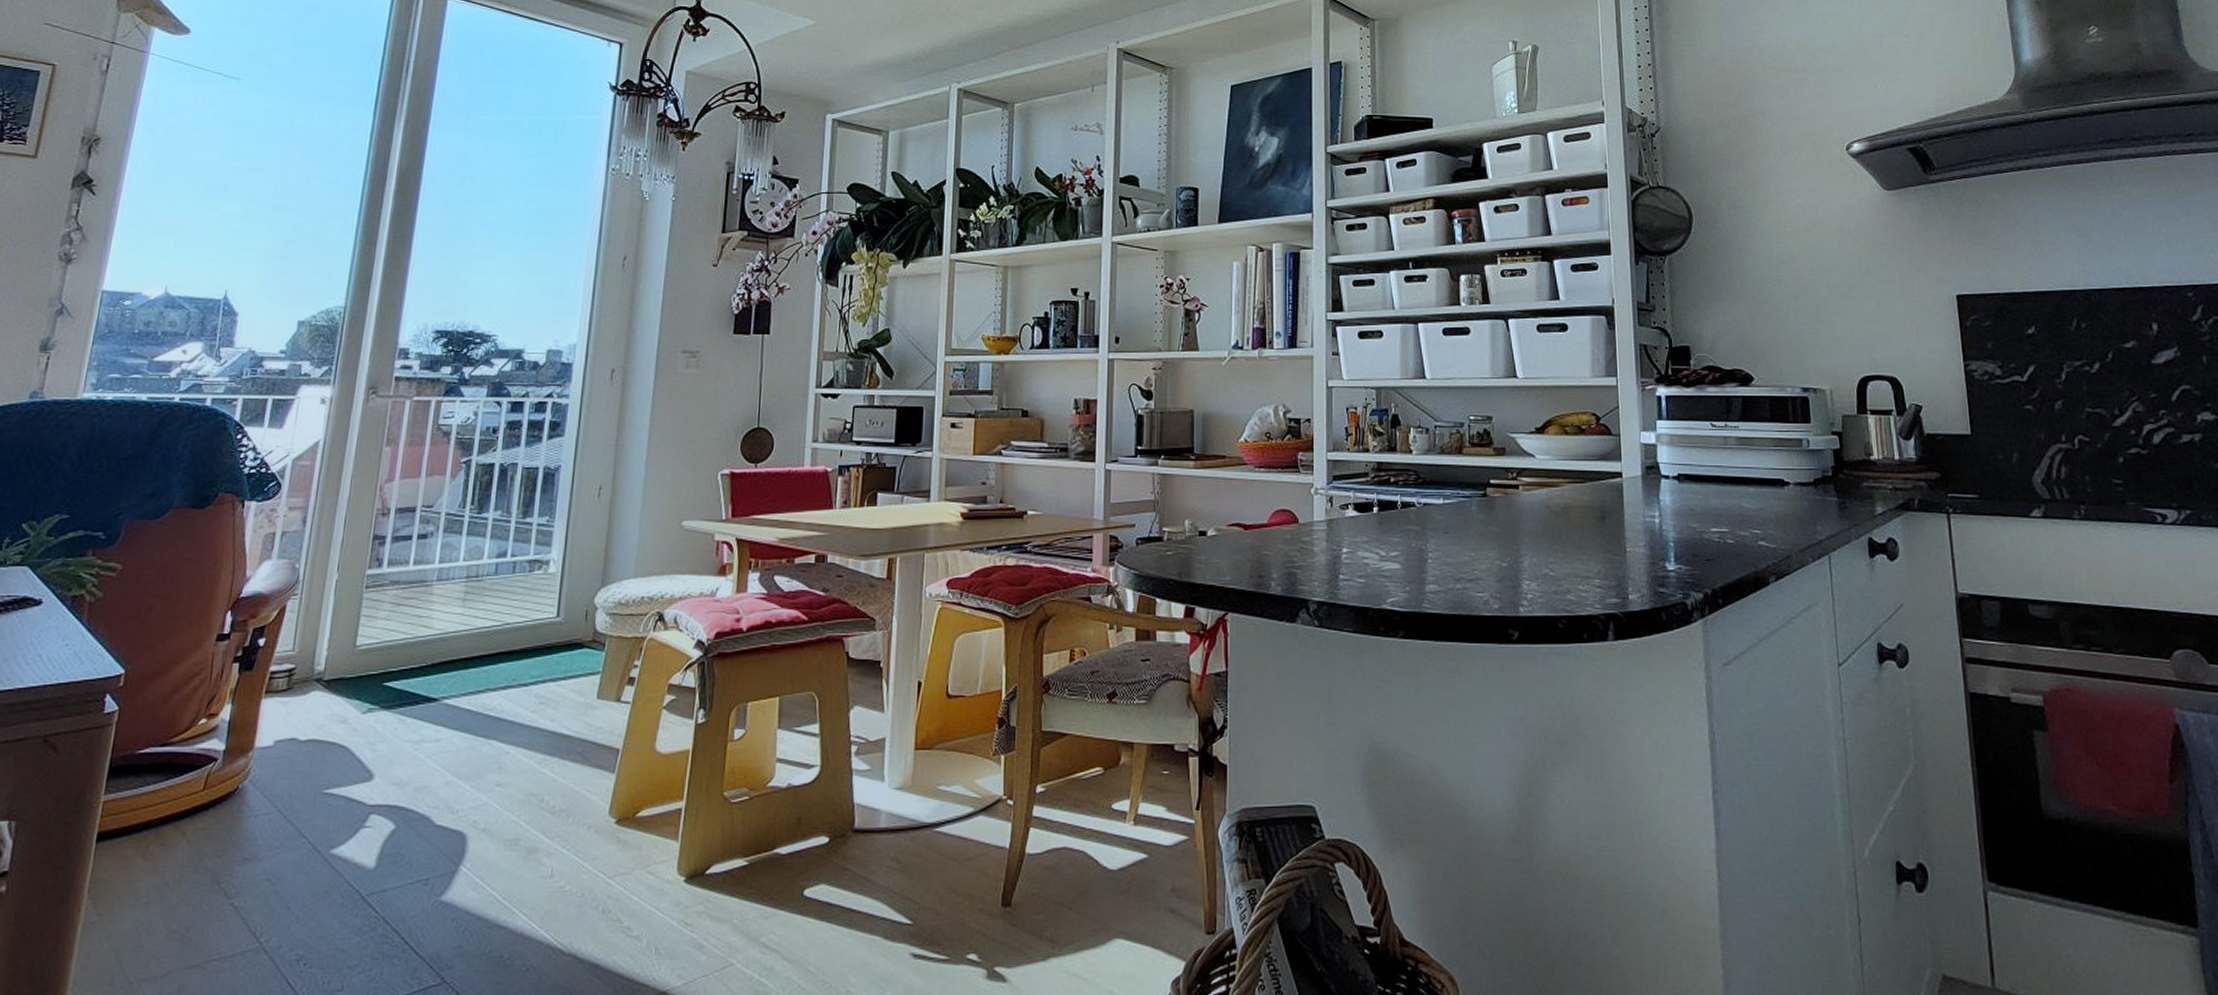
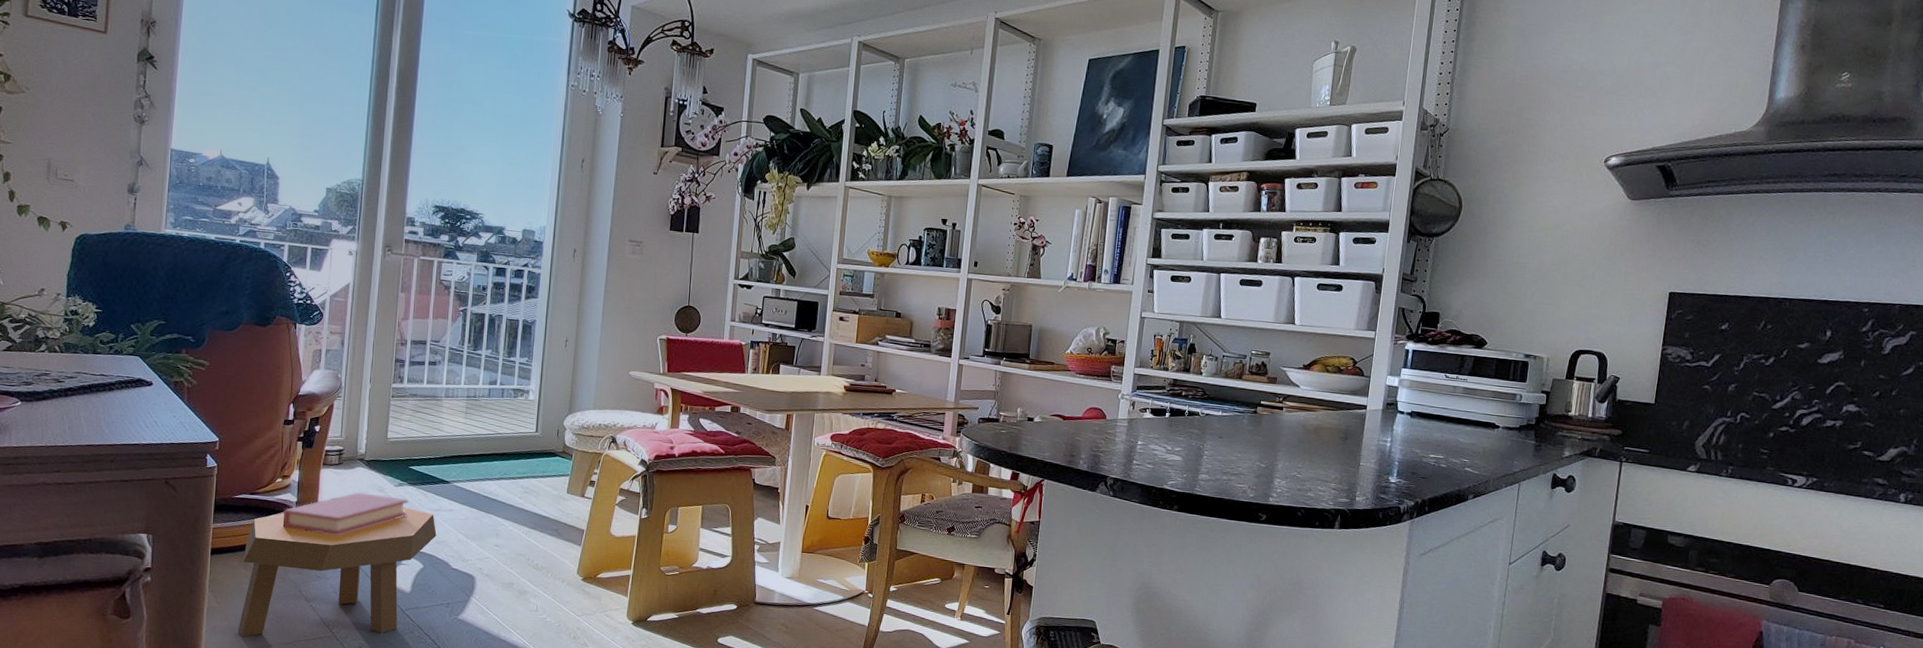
footstool: none [122,743,417,964] -> present [237,507,437,637]
book: none [201,727,380,795] -> present [282,492,408,536]

